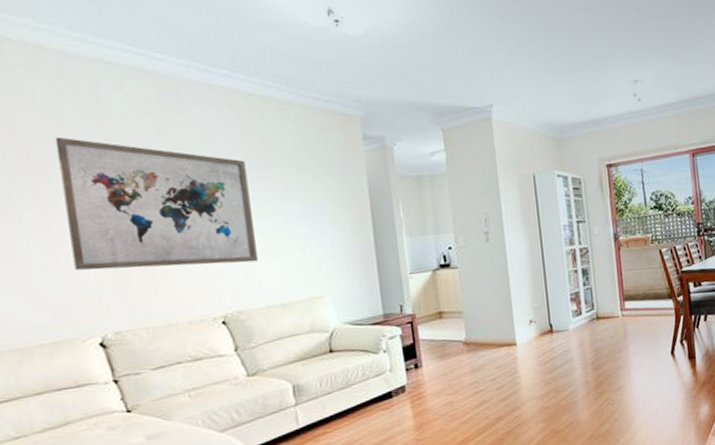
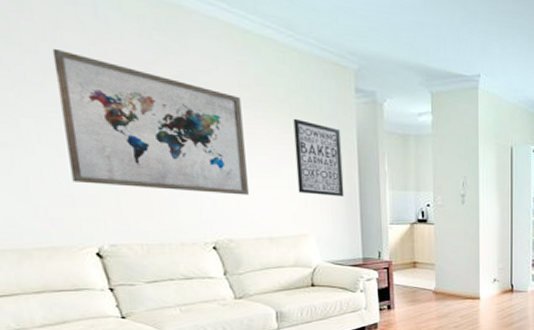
wall art: none [300,174,359,253] -> present [293,118,344,197]

